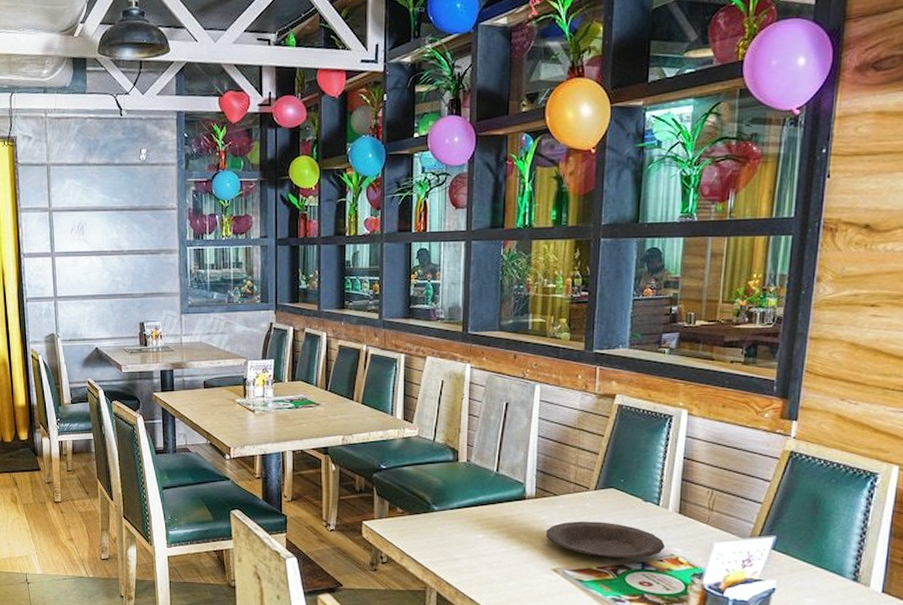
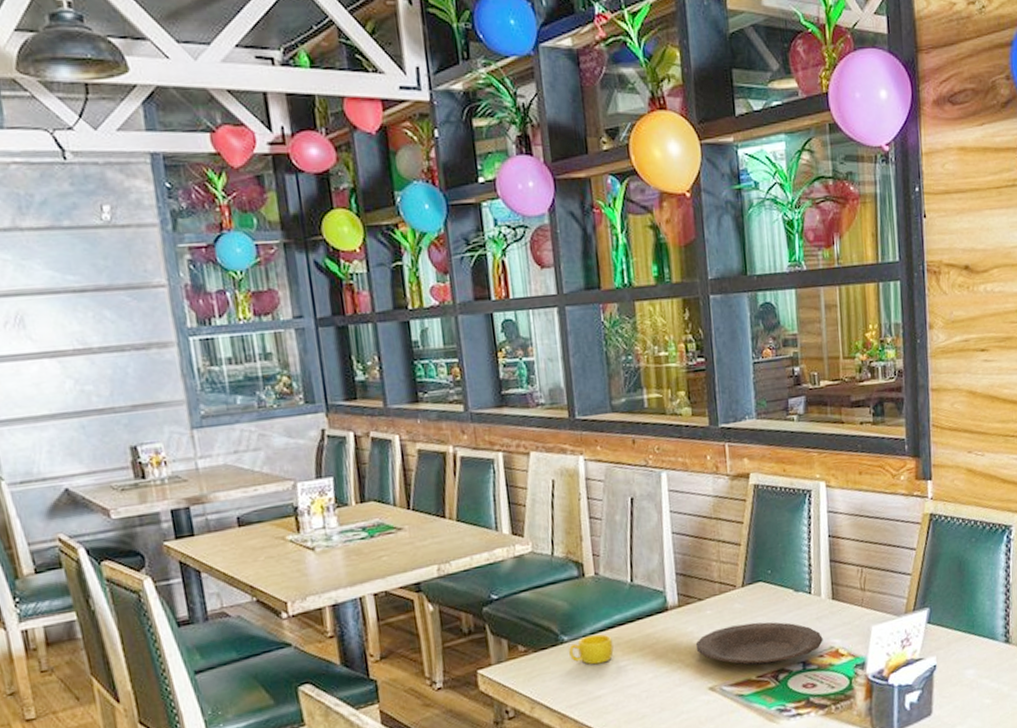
cup: none [437,509,475,533] -> present [569,634,614,665]

